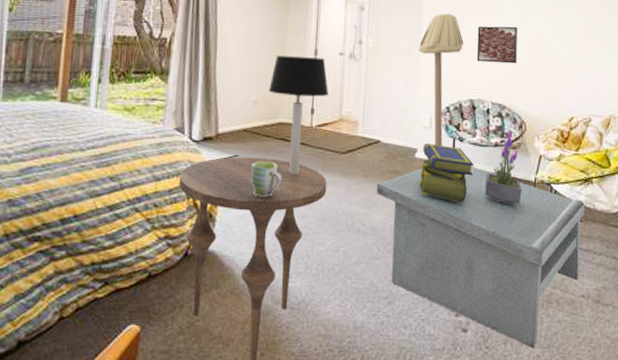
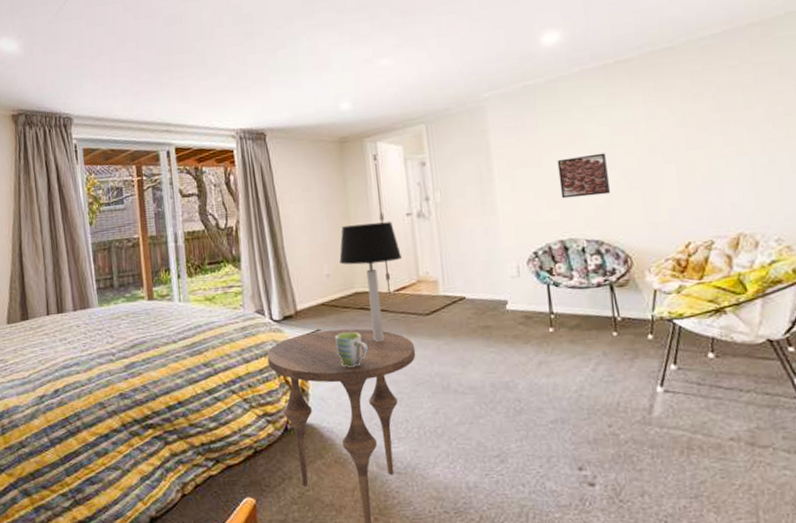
coffee table: present [376,165,585,349] -> none [468,310,724,499]
floor lamp: present [419,13,464,146] -> none [492,152,544,295]
stack of books: present [419,143,474,203] -> none [514,292,577,352]
potted plant: present [484,131,522,206] -> none [591,268,639,349]

